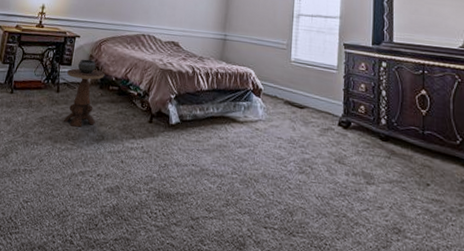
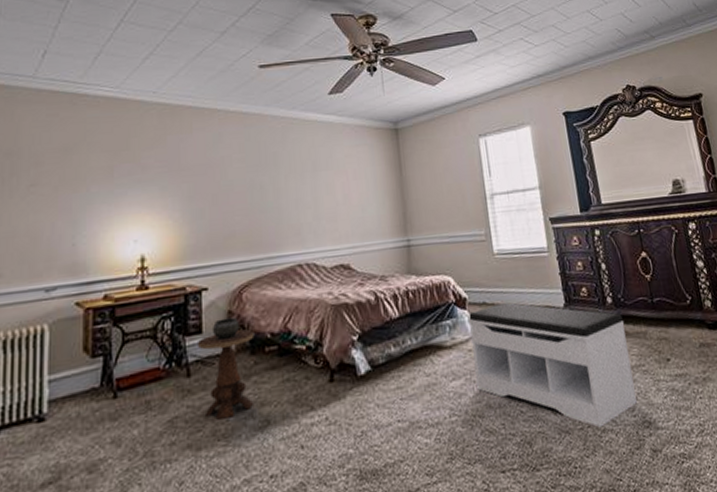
bench: none [257,100,392,221] -> present [468,301,637,428]

